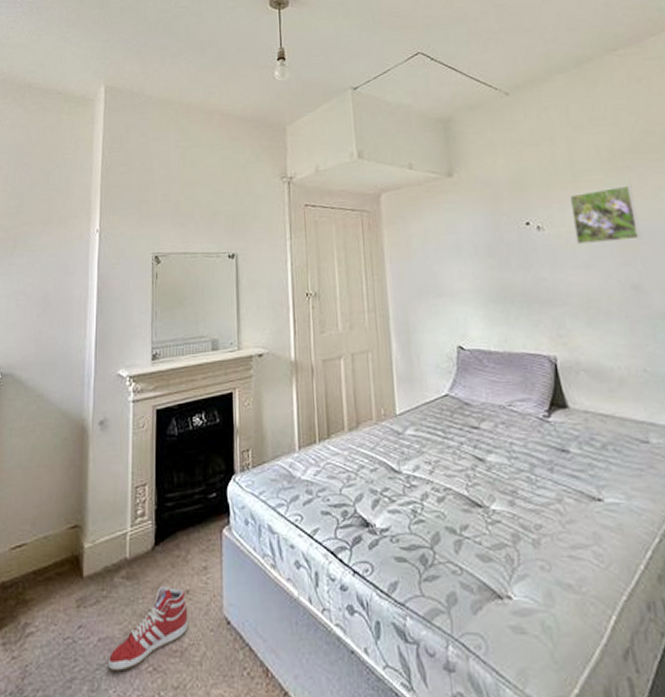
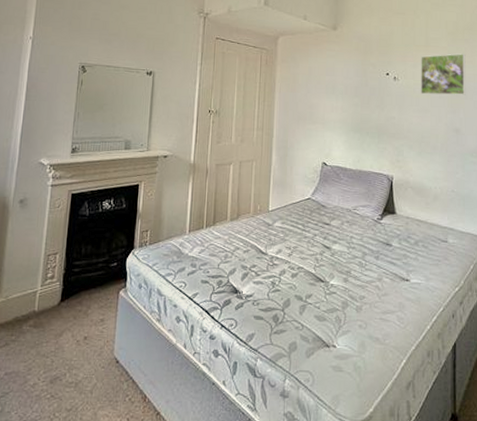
sneaker: present [107,585,188,671] -> none [11,333,84,398]

